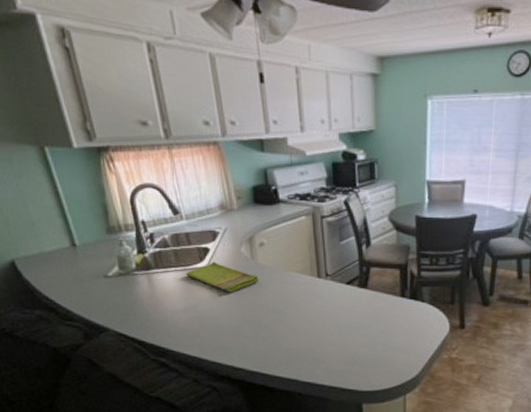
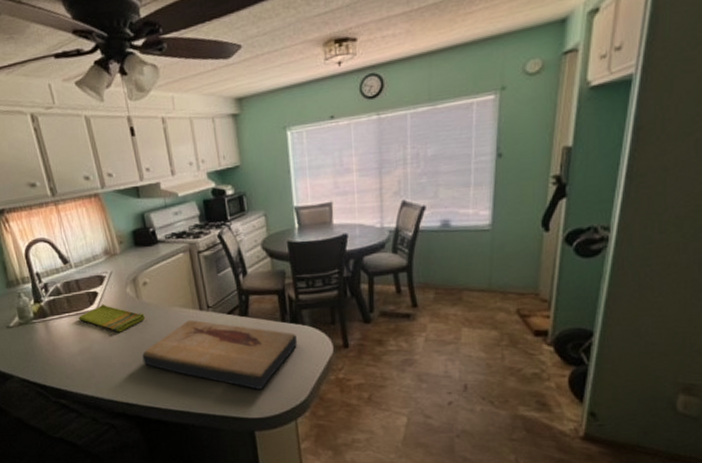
fish fossil: none [252,286,414,363] -> present [142,319,297,389]

